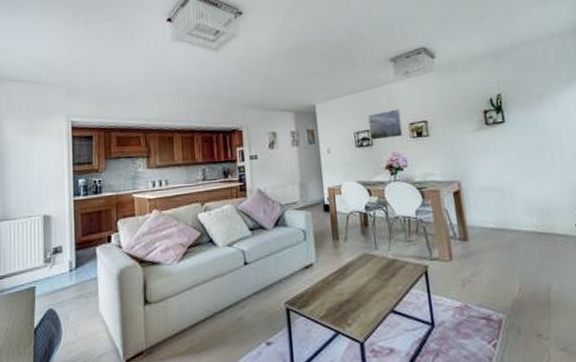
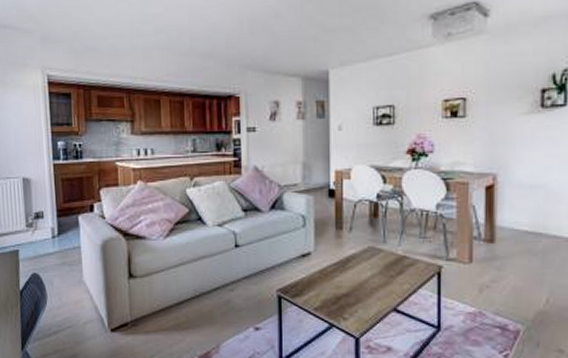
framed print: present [368,109,403,140] -> none [393,81,433,118]

